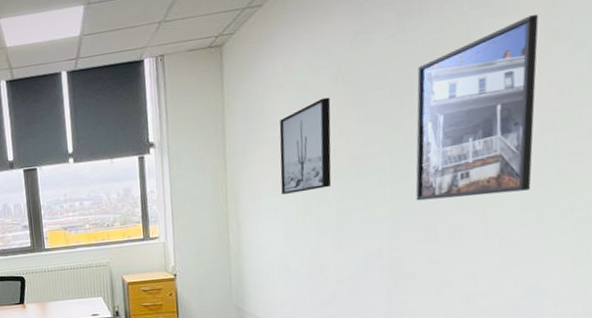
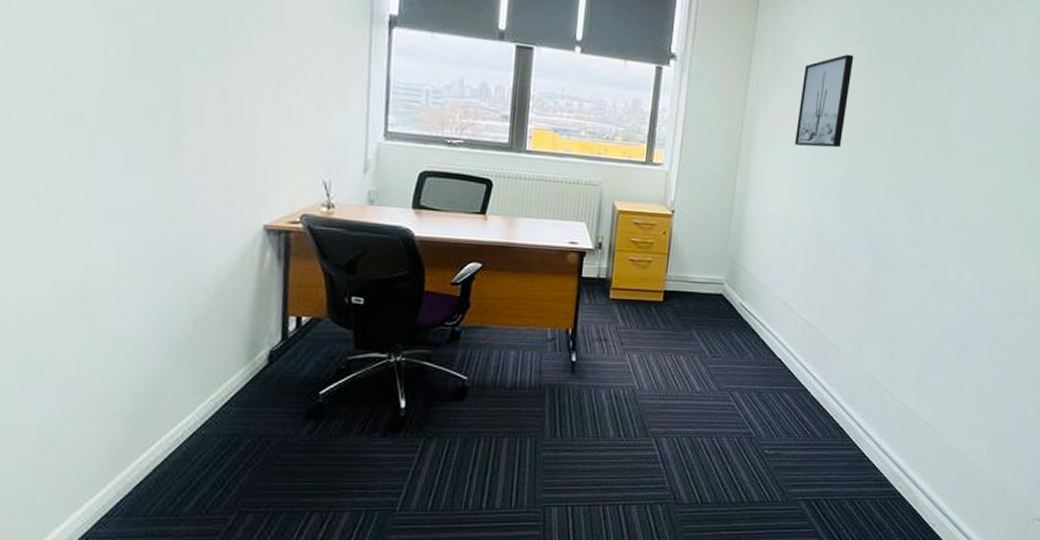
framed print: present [415,15,538,201] -> none [910,29,1025,189]

